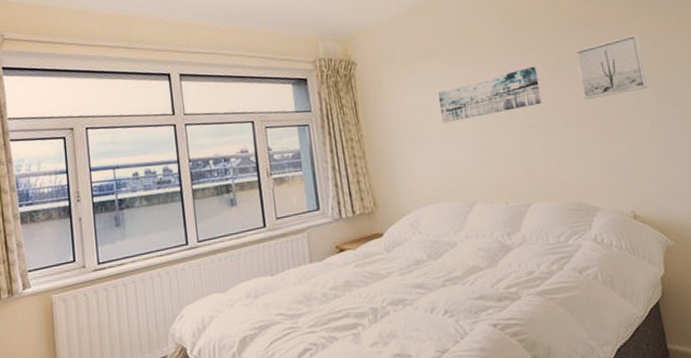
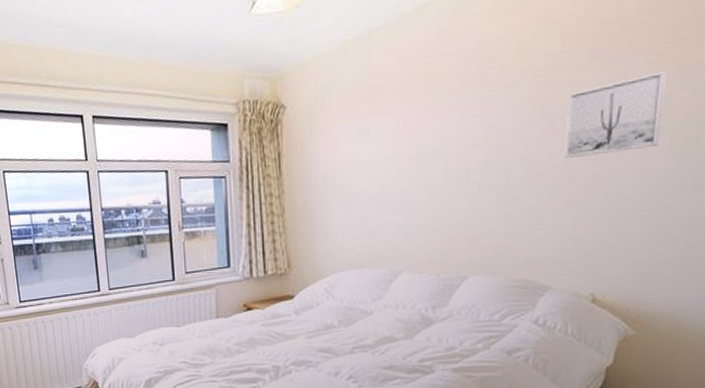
wall art: present [438,66,542,124] -> none [378,113,510,181]

